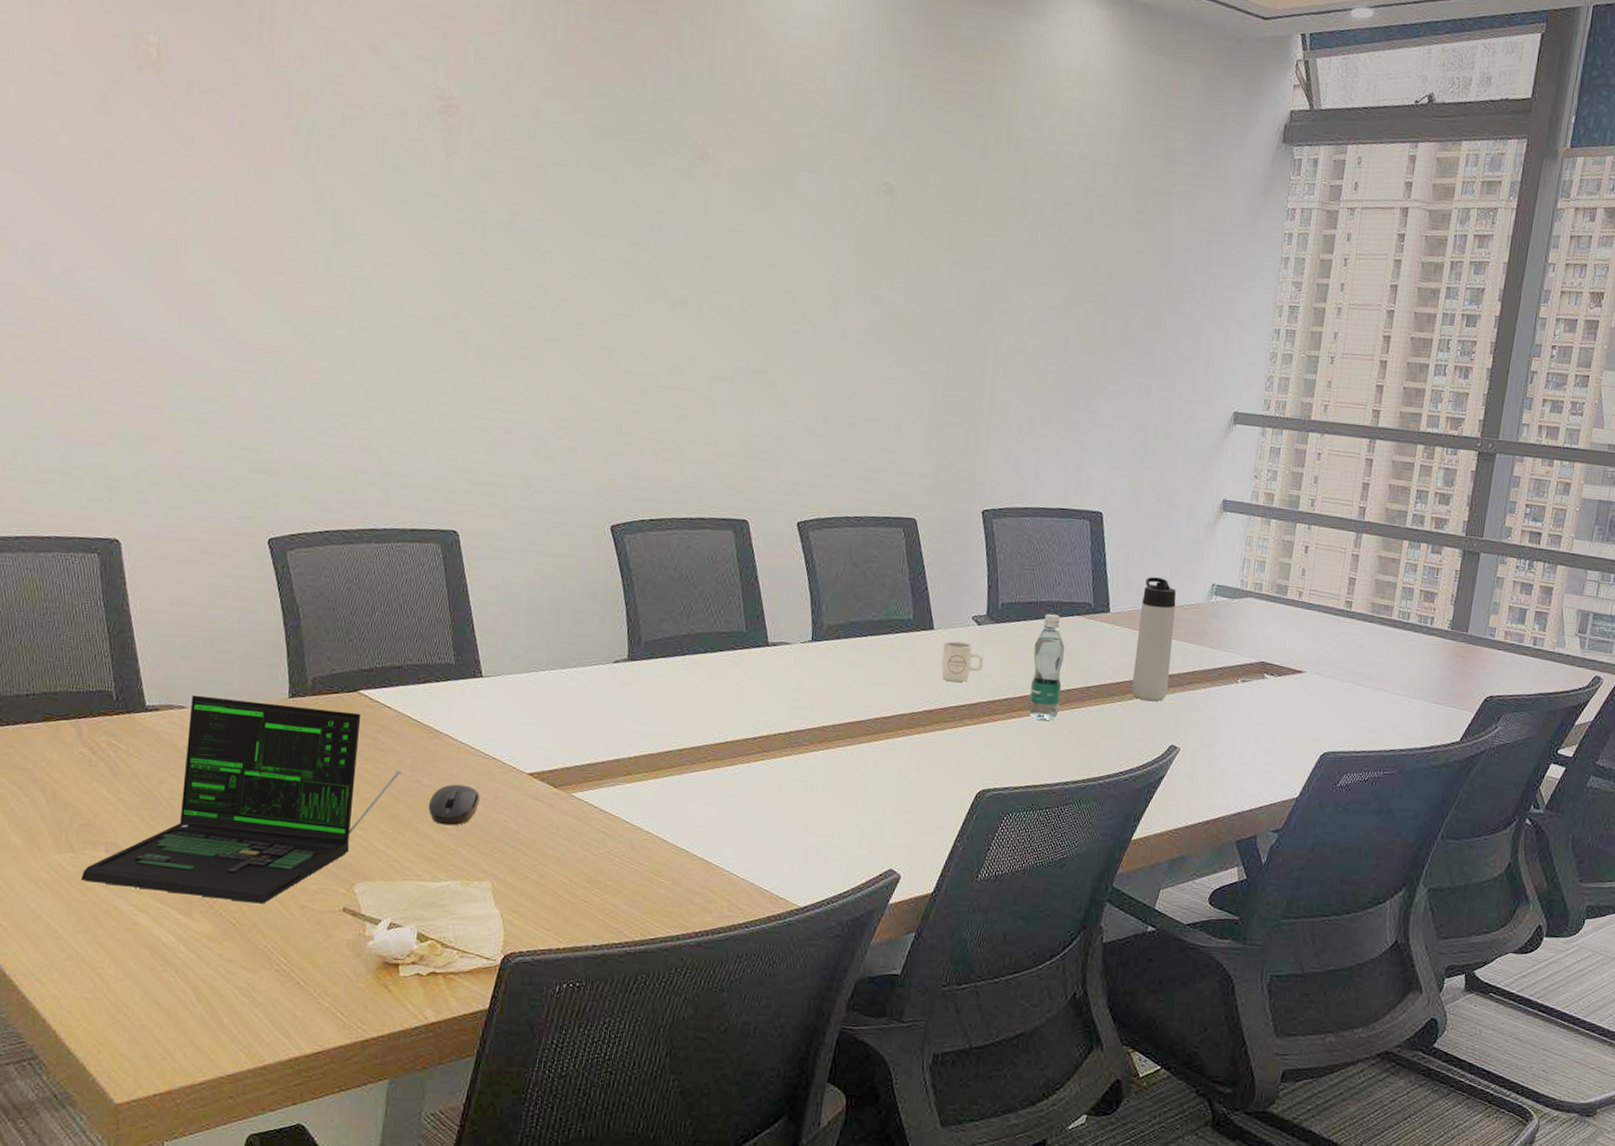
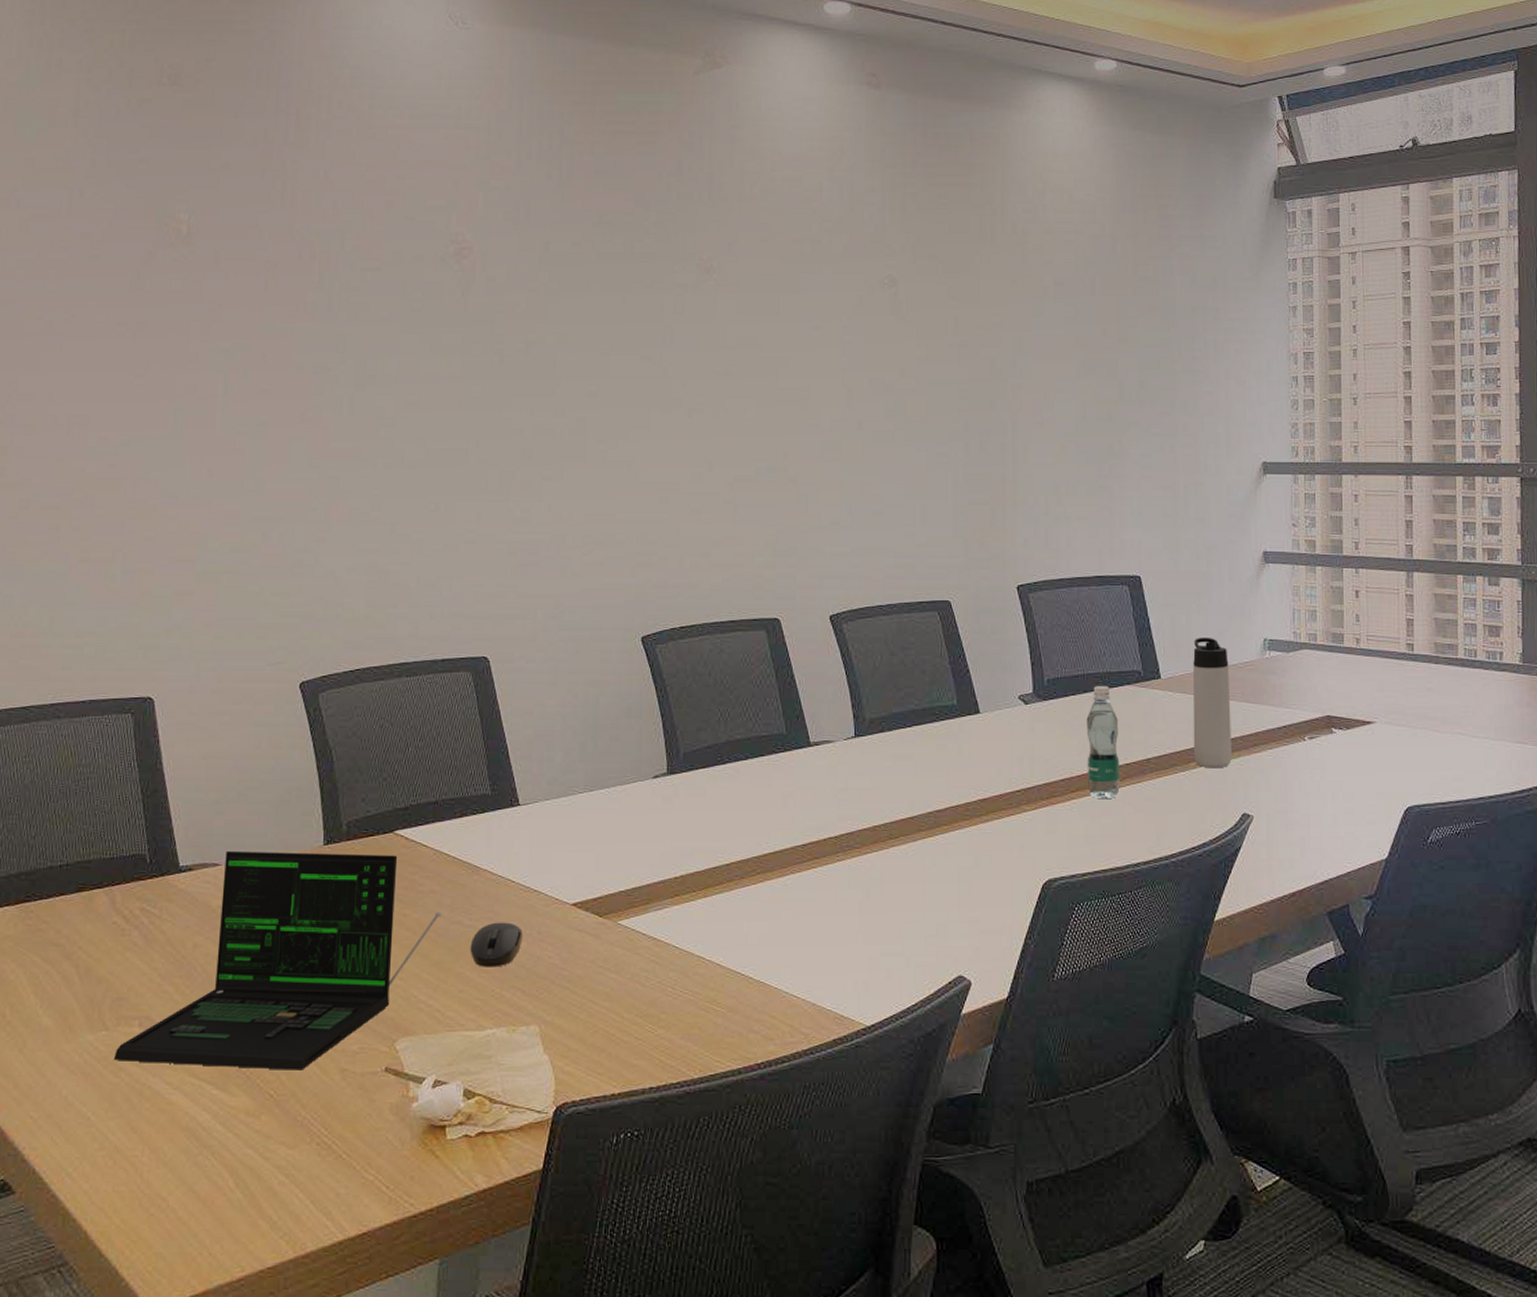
mug: present [941,641,984,683] -> none [991,724,1035,767]

